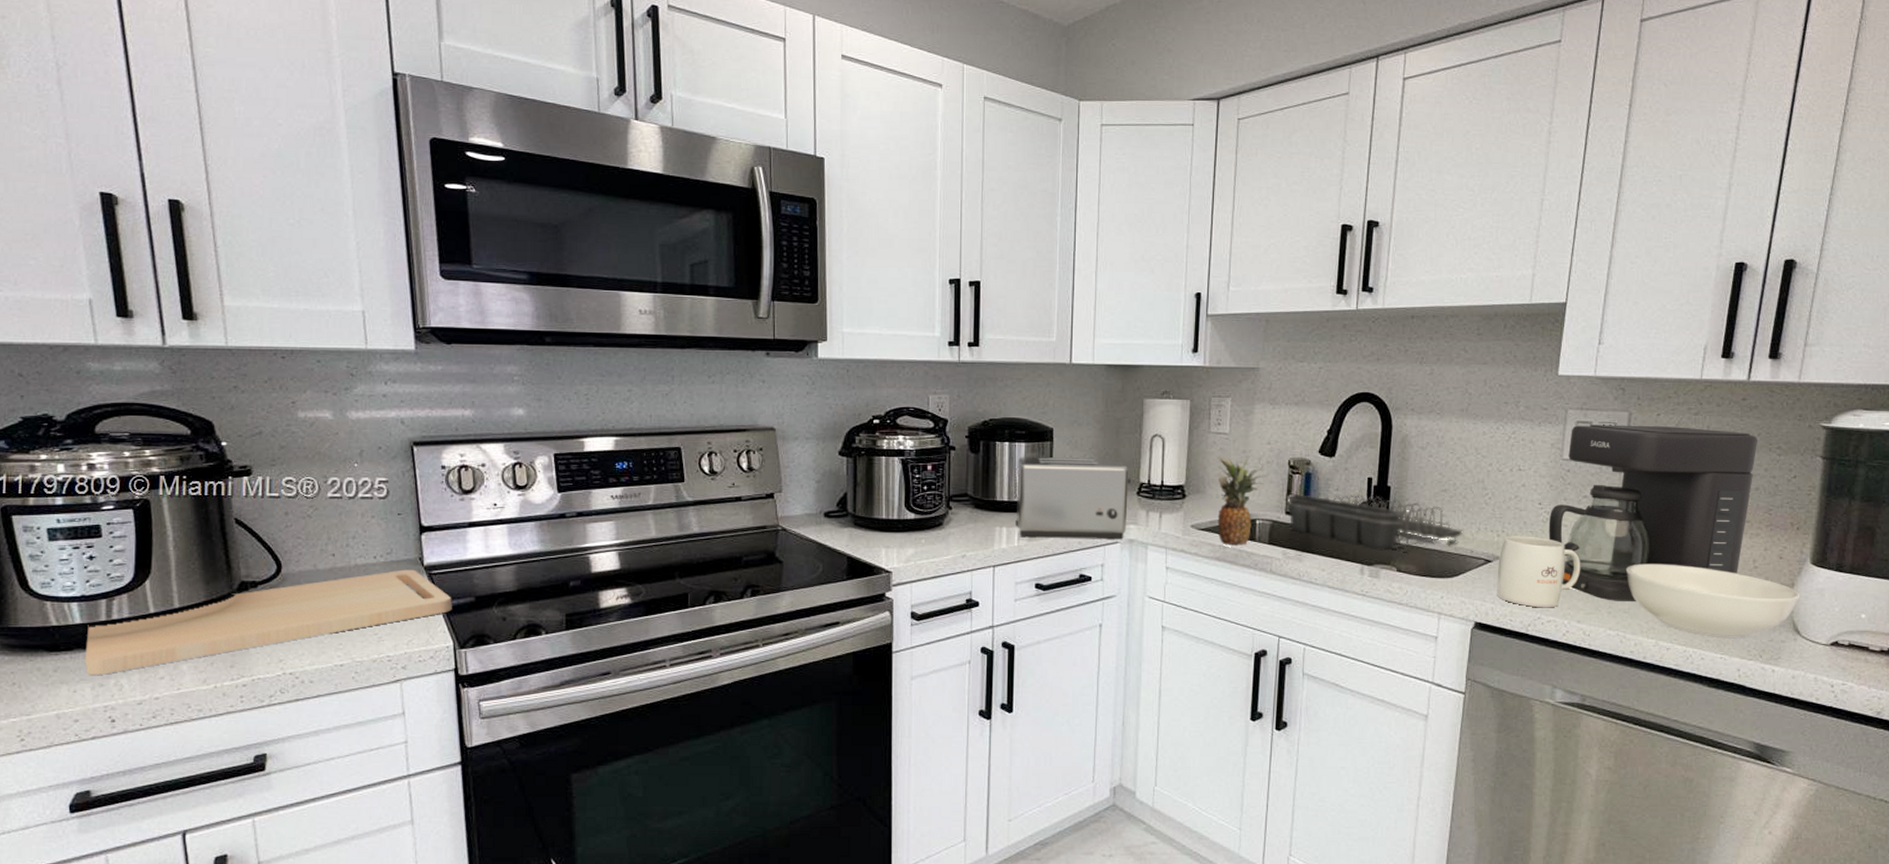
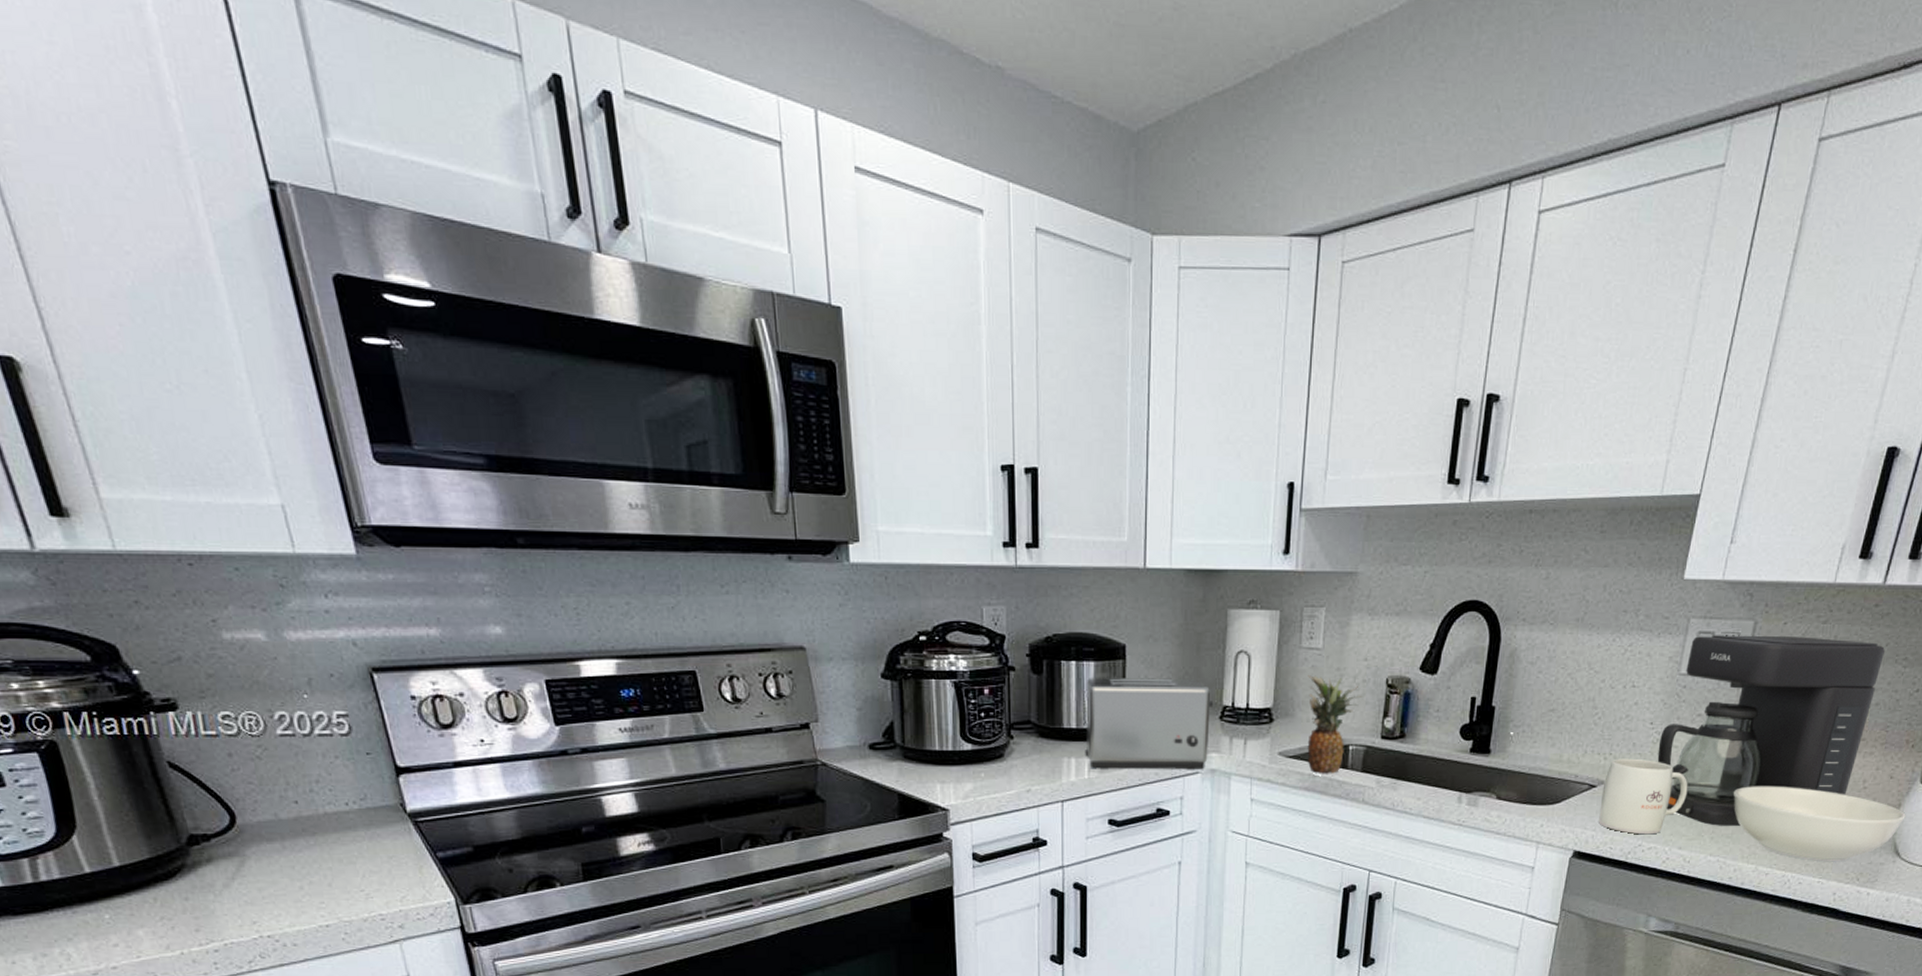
cutting board: present [85,569,452,675] -> none [12,817,448,944]
dish rack: present [1286,493,1465,554] -> none [1382,715,1571,780]

